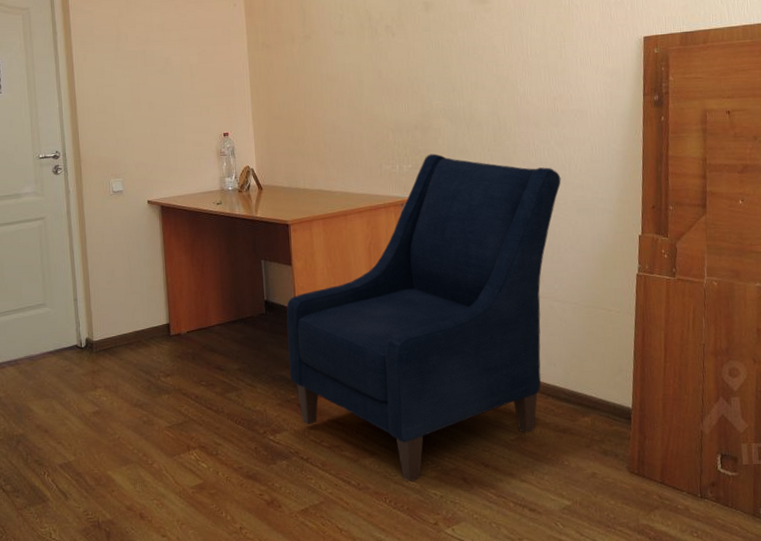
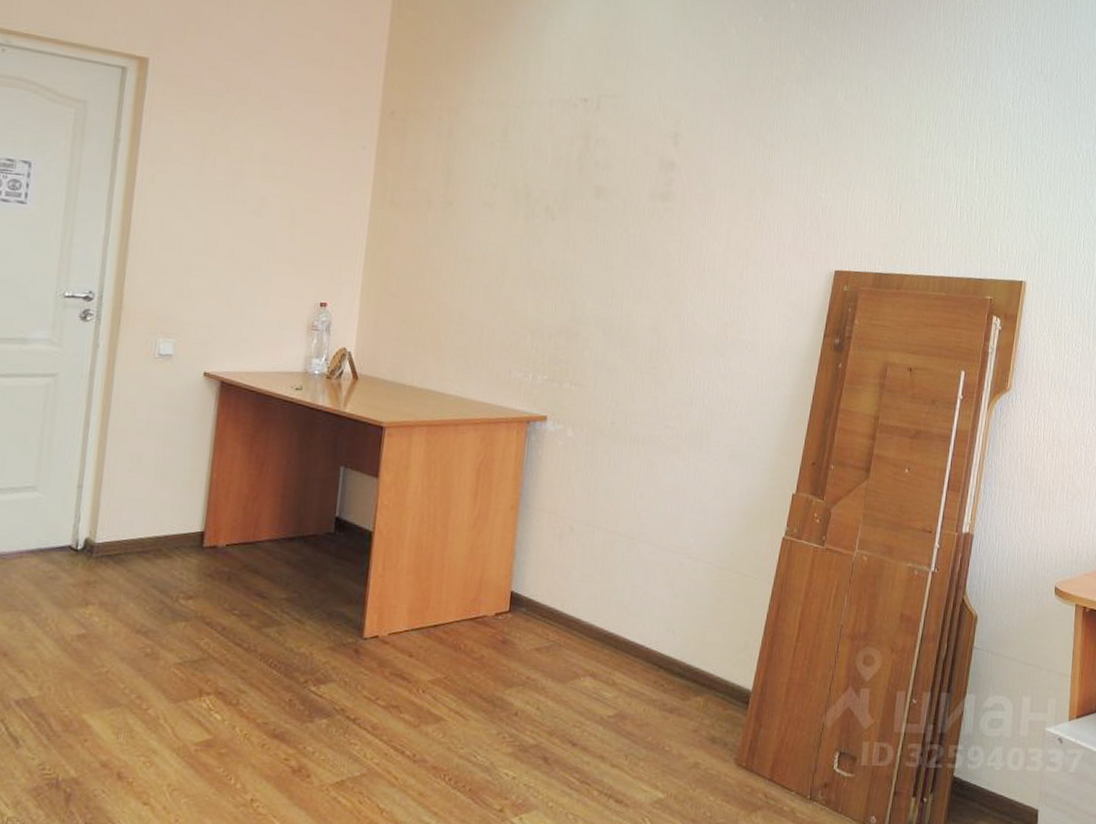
chair: present [286,153,561,483] -> none [350,366,718,758]

